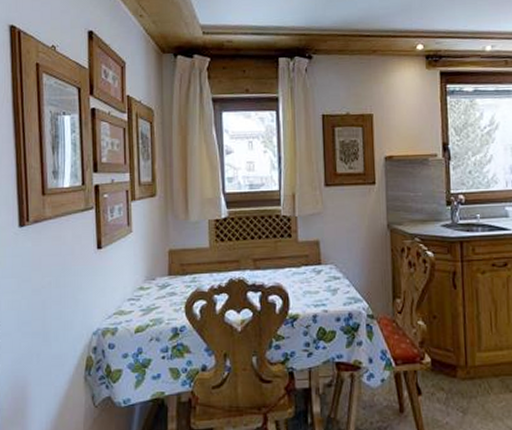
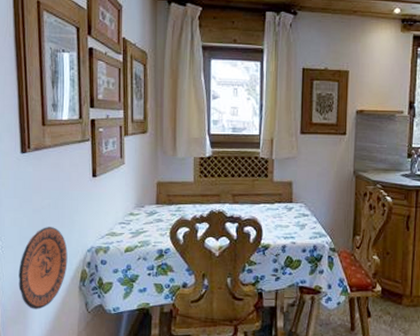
decorative plate: none [16,308,71,407] -> present [18,227,68,310]

